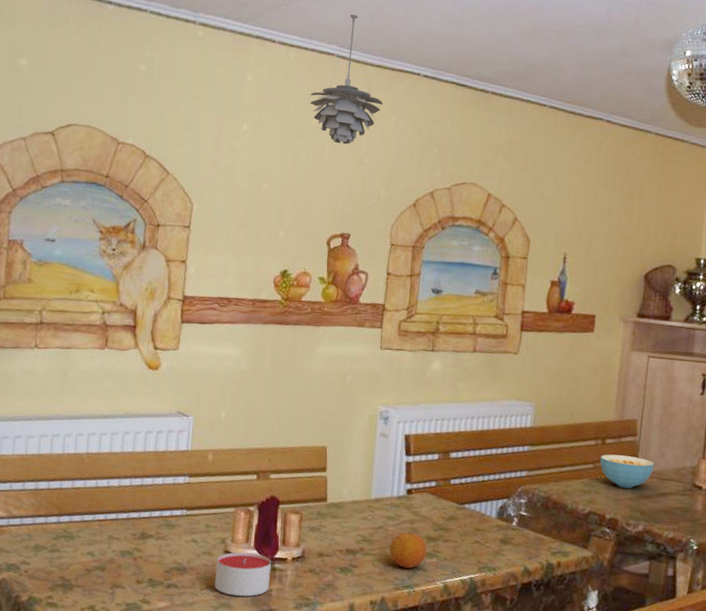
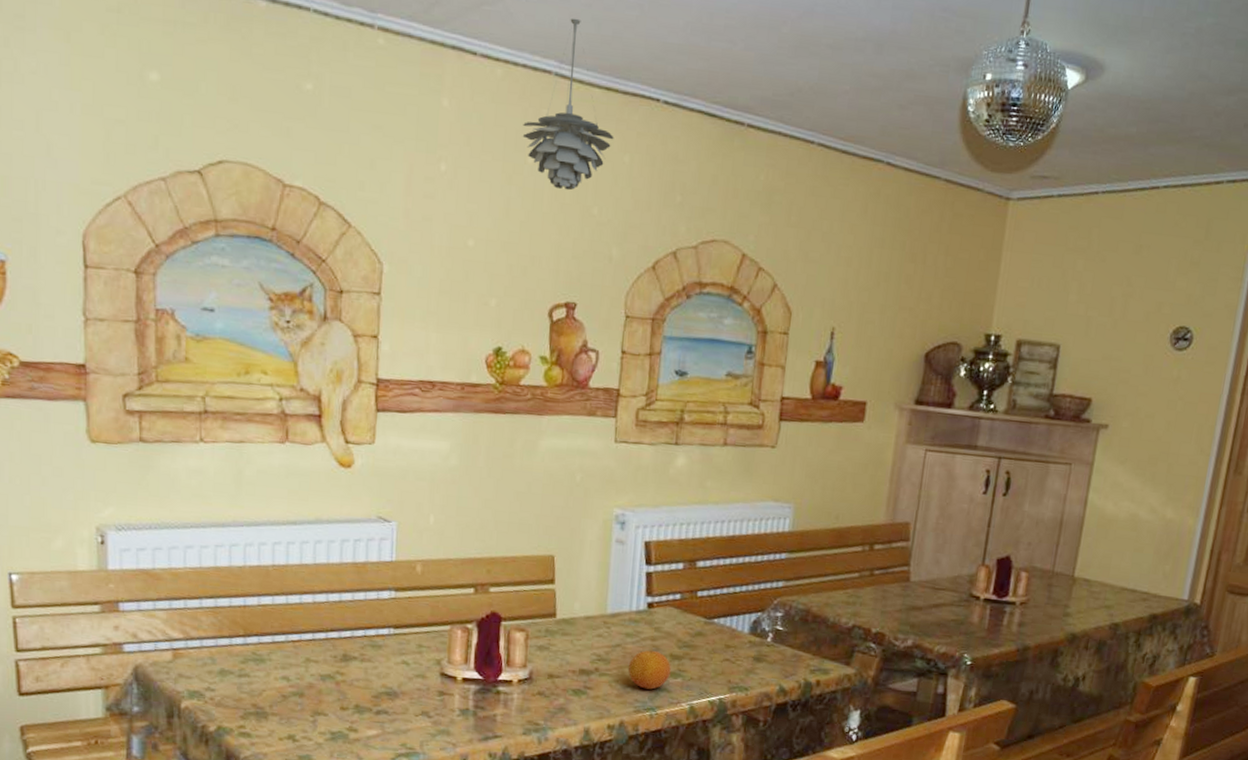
candle: present [214,552,272,597] -> none [431,674,495,723]
cereal bowl: present [600,454,654,488] -> none [866,561,927,599]

